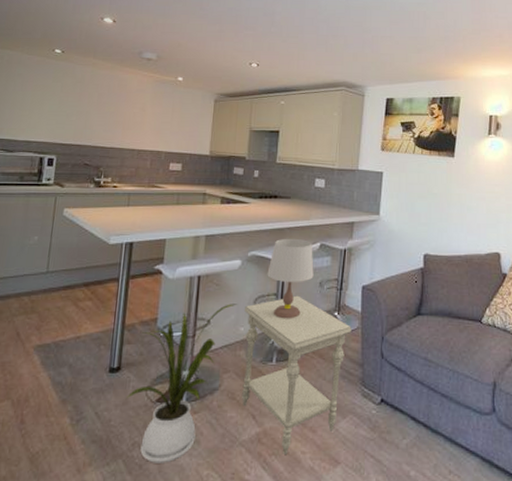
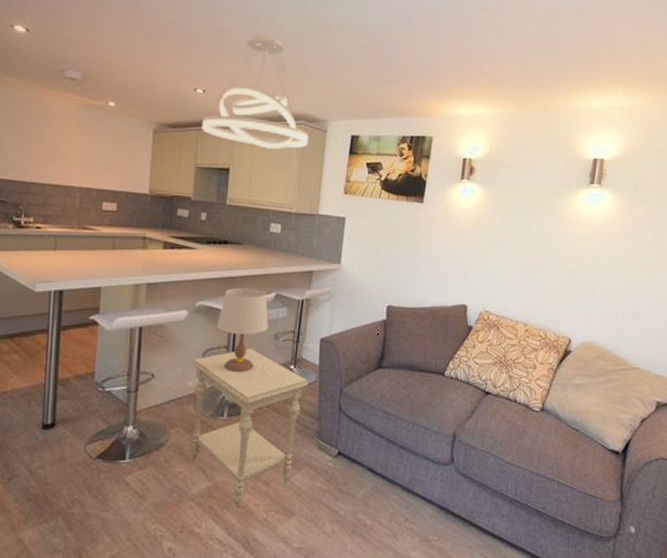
house plant: present [127,304,237,463] -> none [63,357,184,519]
pendant light: none [255,15,348,113] -> present [202,34,308,149]

